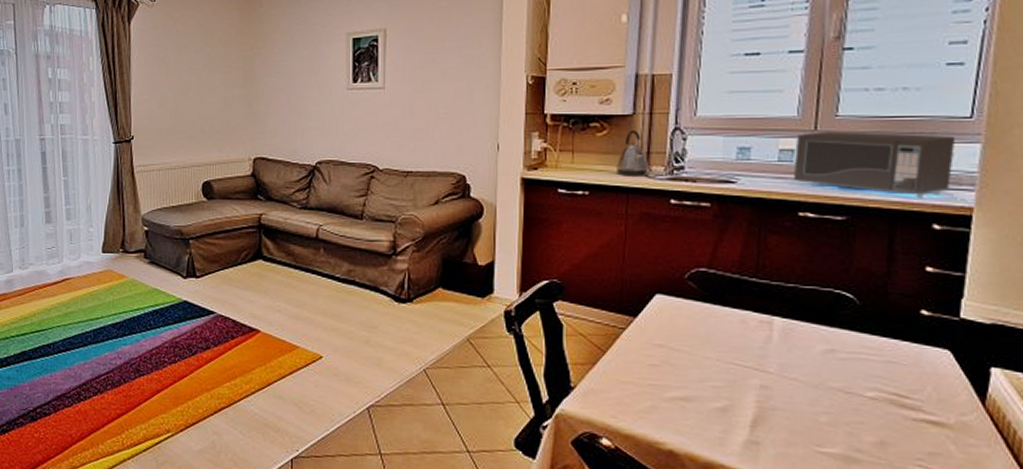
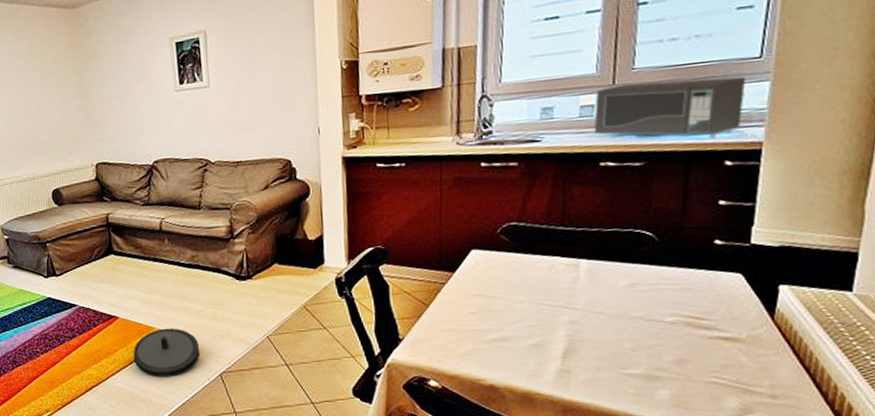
robot vacuum: none [272,348,348,405] -> present [133,328,201,377]
kettle: present [615,130,650,178] -> none [428,101,460,147]

